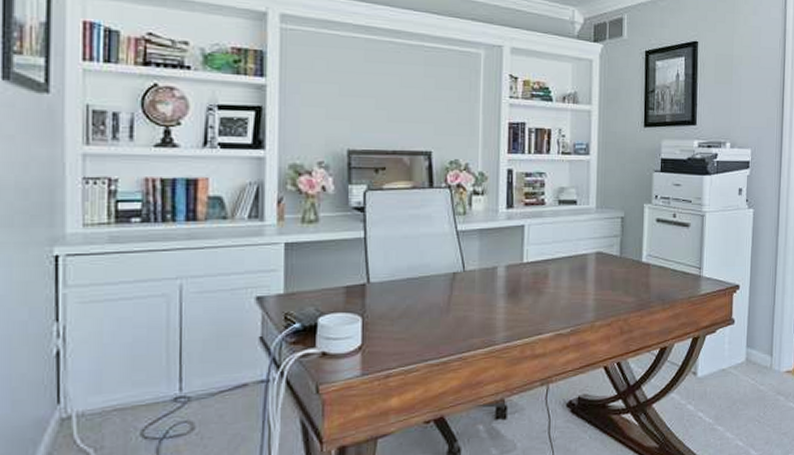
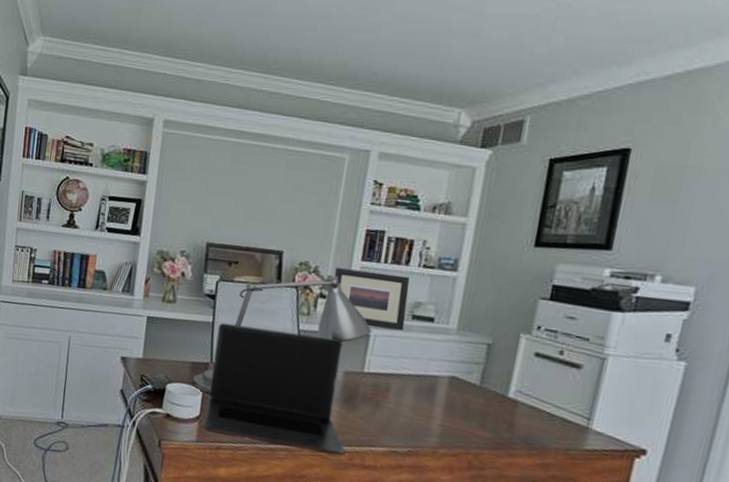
desk lamp: none [347,171,525,319] -> present [191,275,371,395]
laptop computer: none [366,235,516,360] -> present [202,322,345,456]
picture frame: none [485,163,553,216] -> present [335,268,410,330]

